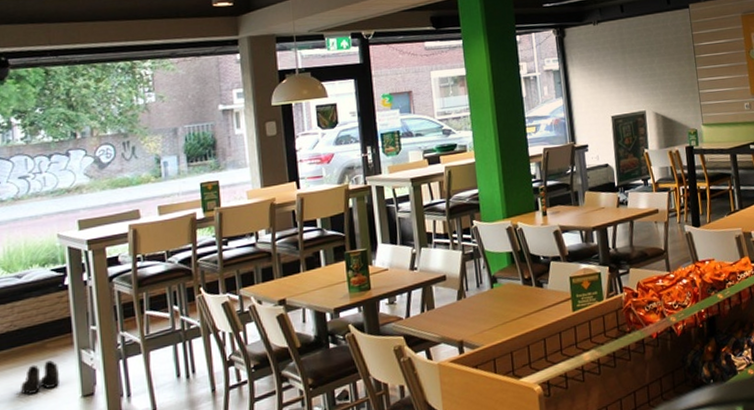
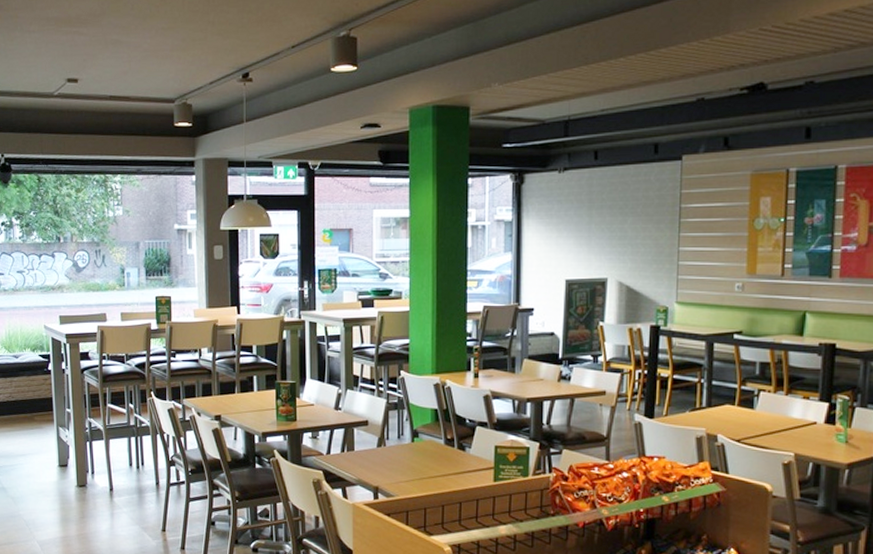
boots: present [21,360,61,395] -> none [16,431,44,455]

